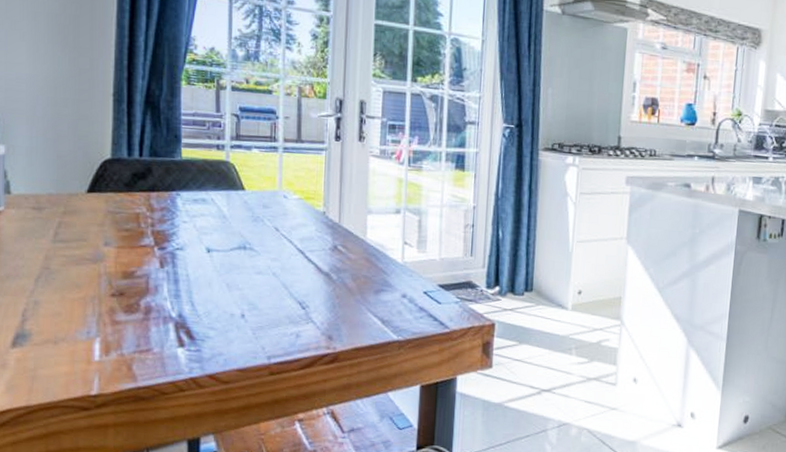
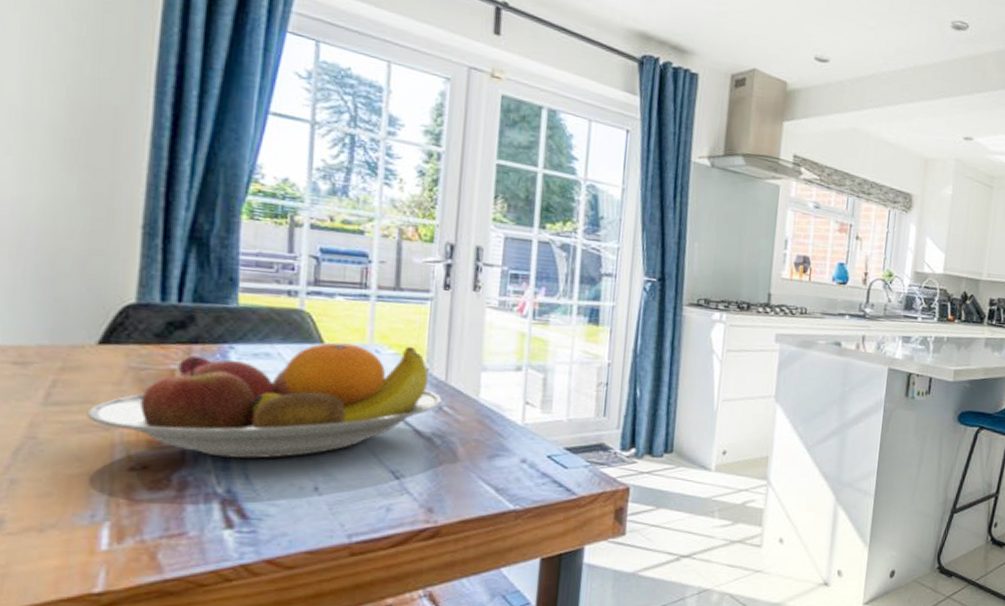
fruit bowl: none [81,189,337,289] -> present [86,342,442,459]

